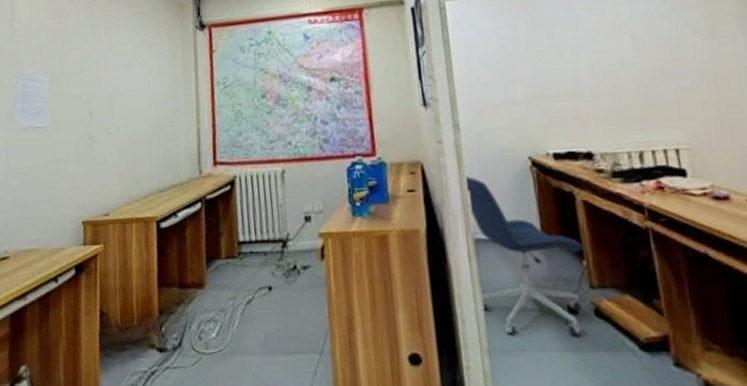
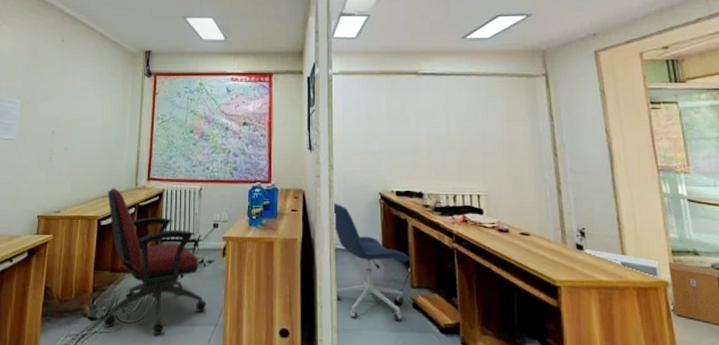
office chair: none [165,179,307,368] -> present [103,188,207,335]

